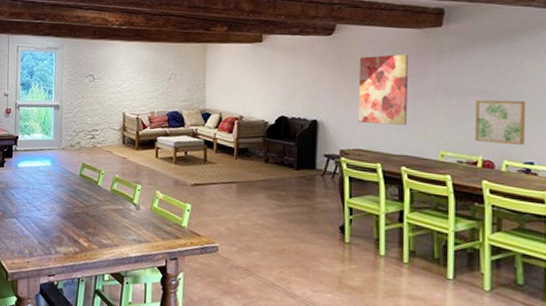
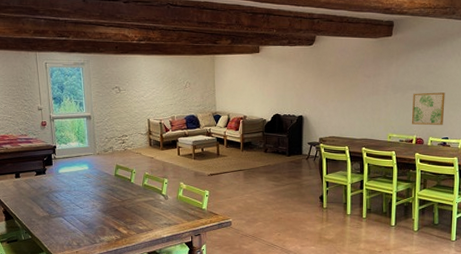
wall art: present [358,54,408,126] -> none [332,59,368,116]

